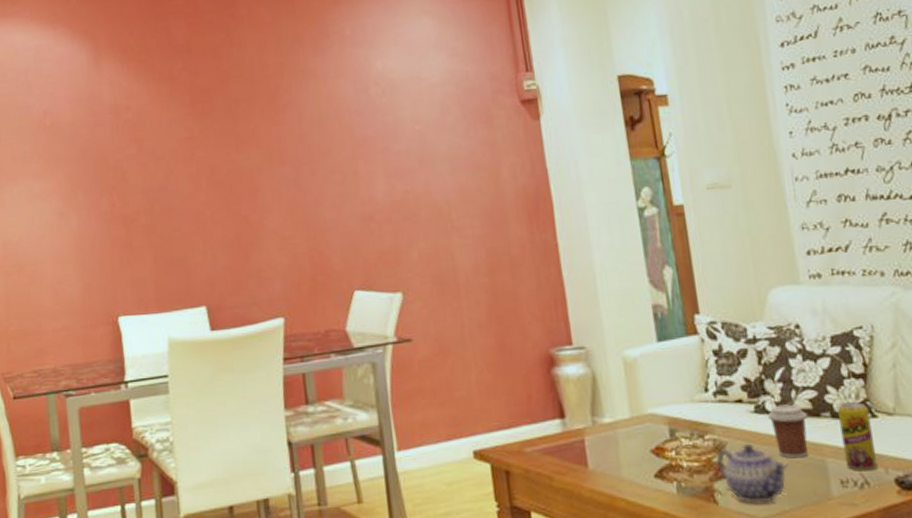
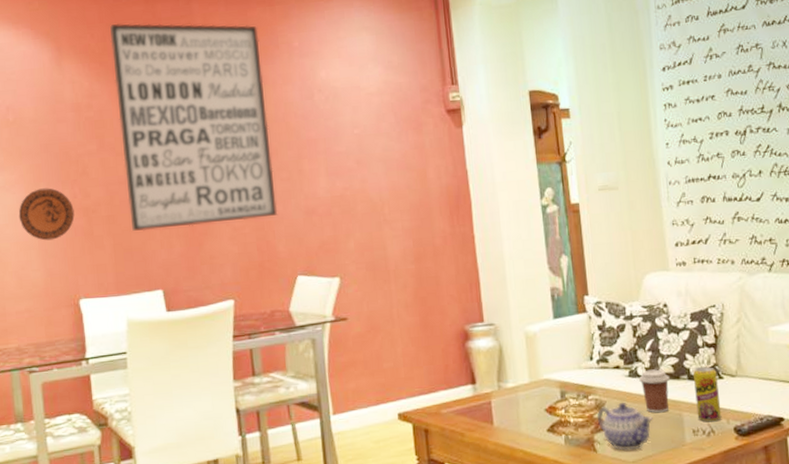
decorative plate: none [55,196,113,253] -> present [18,188,75,241]
wall art: none [150,14,332,242] -> present [110,23,278,231]

